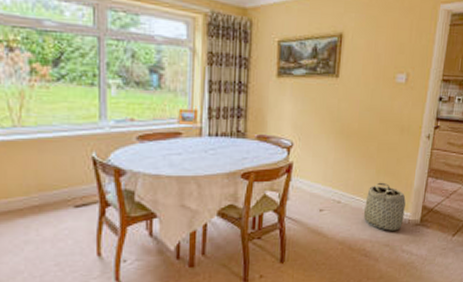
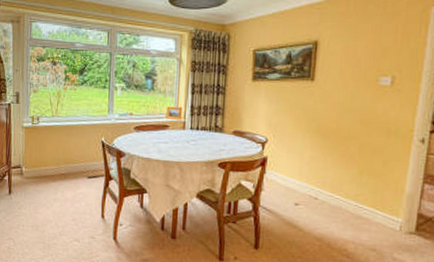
basket: present [363,182,406,231] -> none [343,183,396,236]

